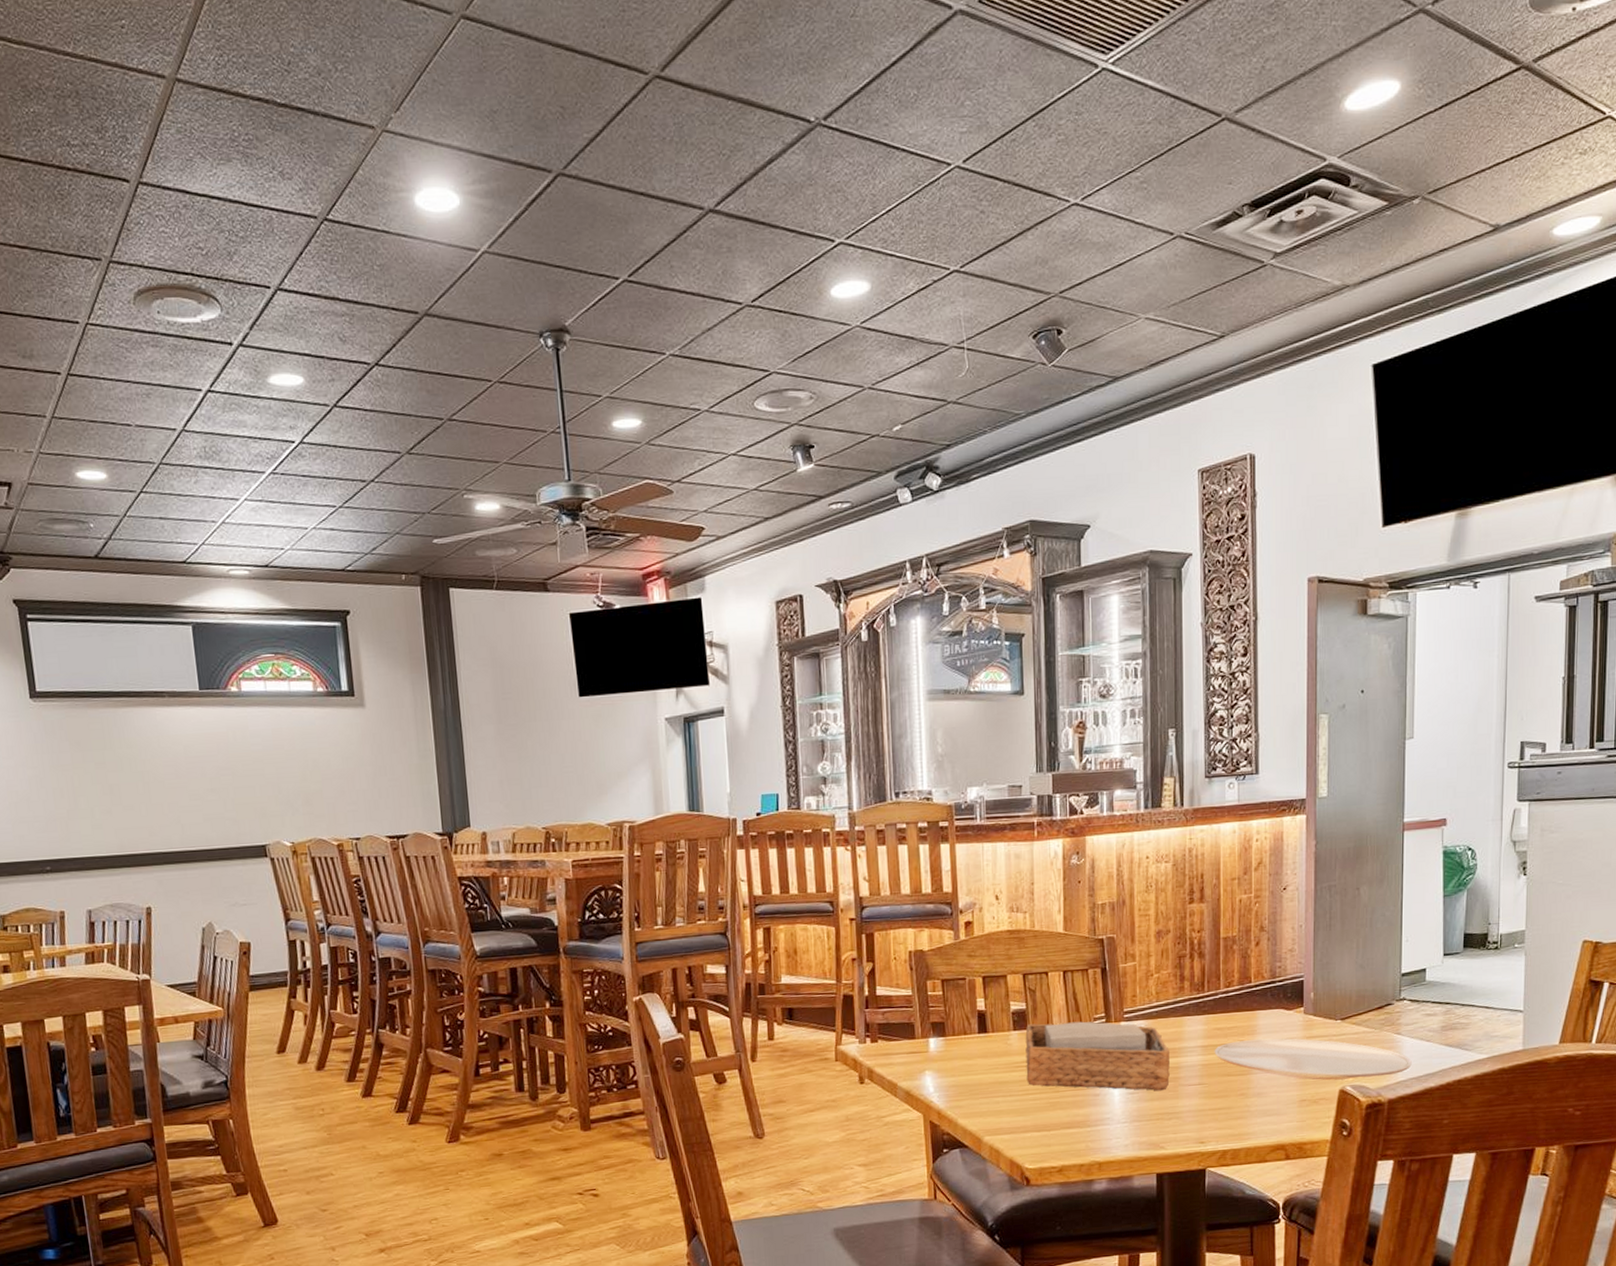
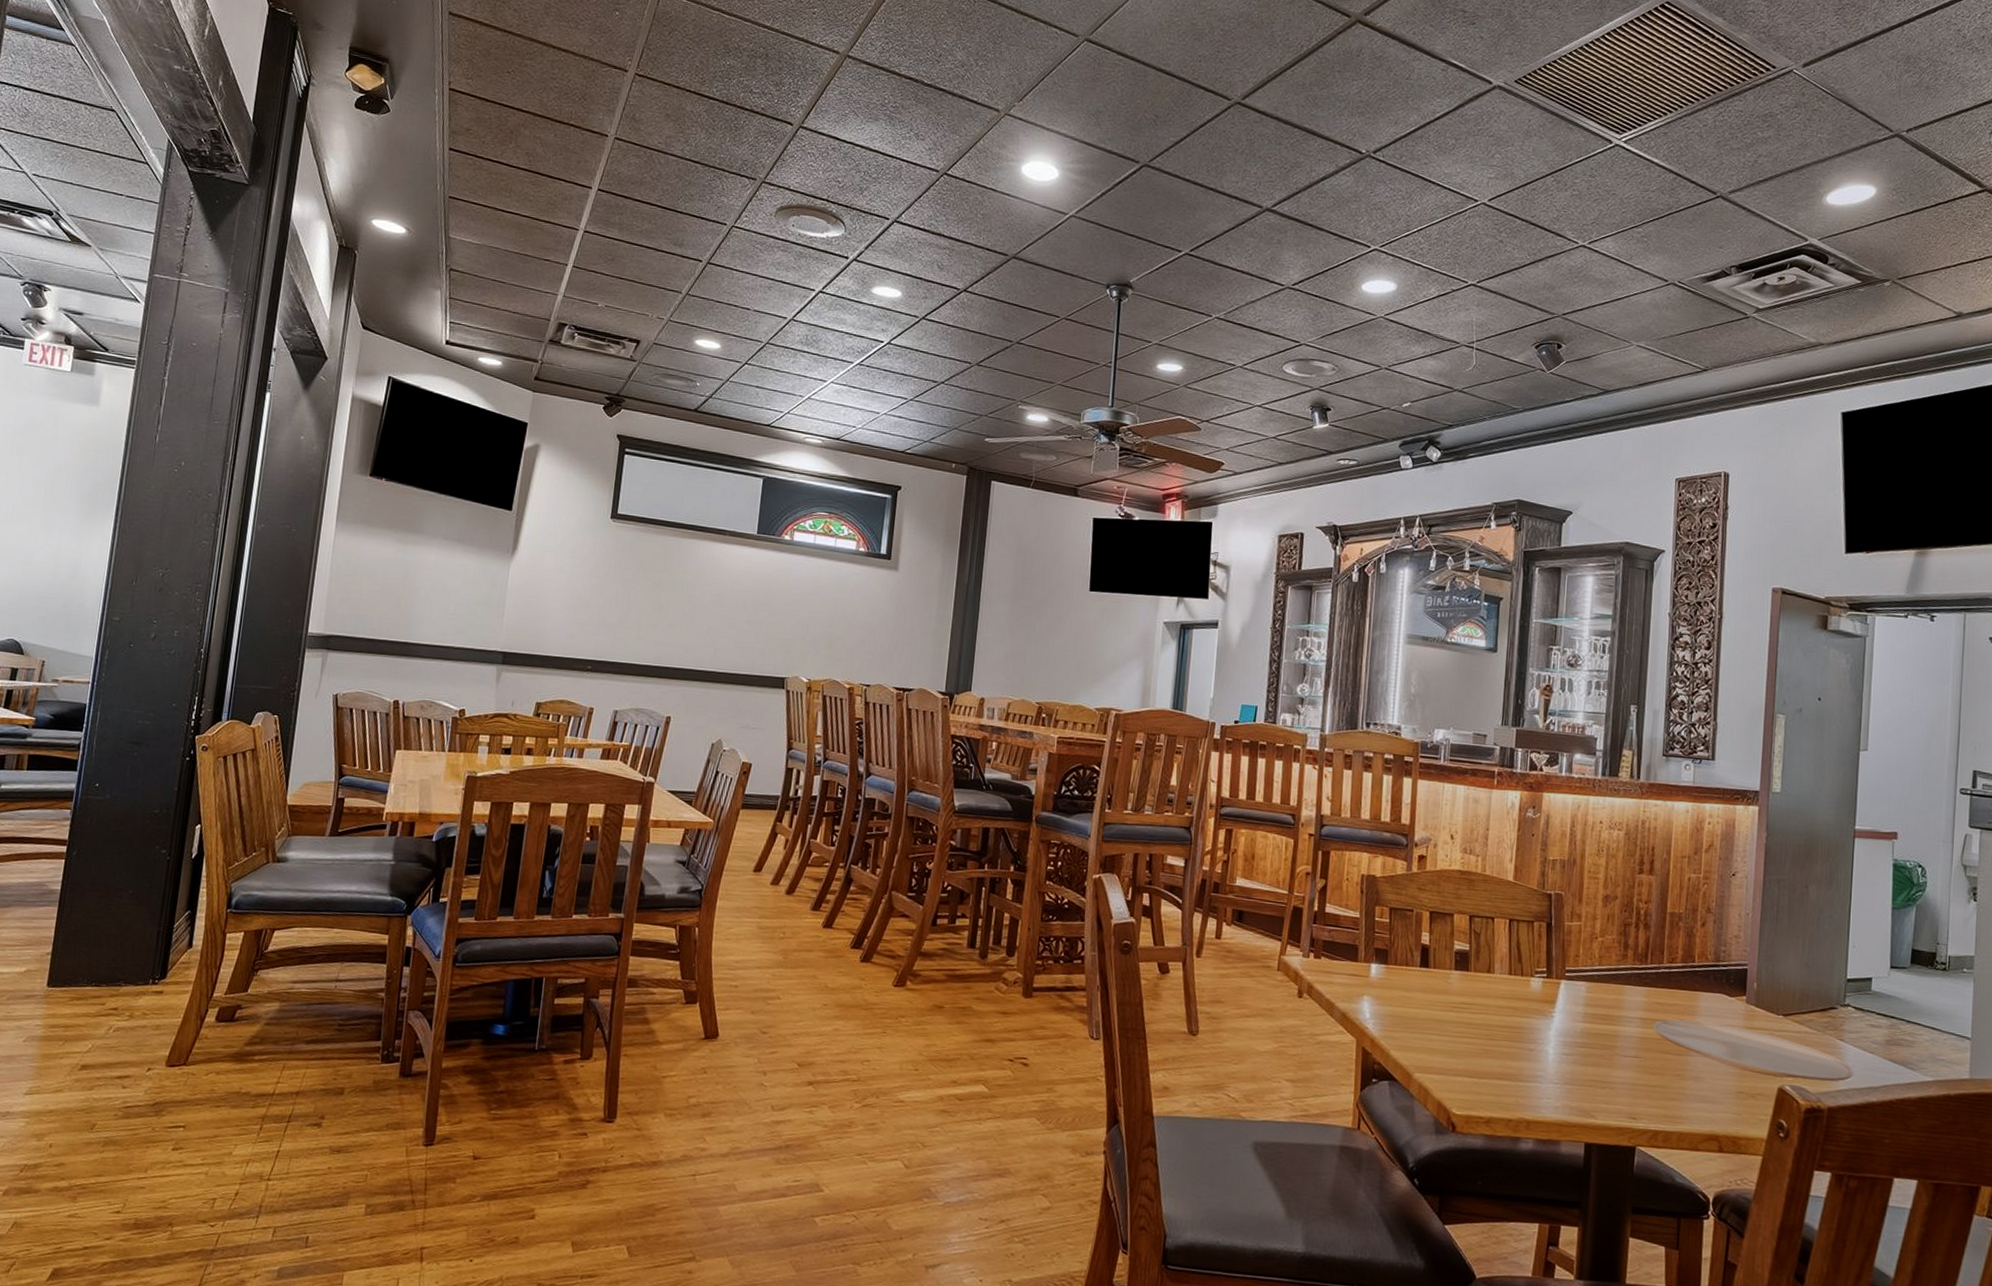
napkin holder: present [1025,1021,1170,1091] -> none [1462,966,1608,1057]

